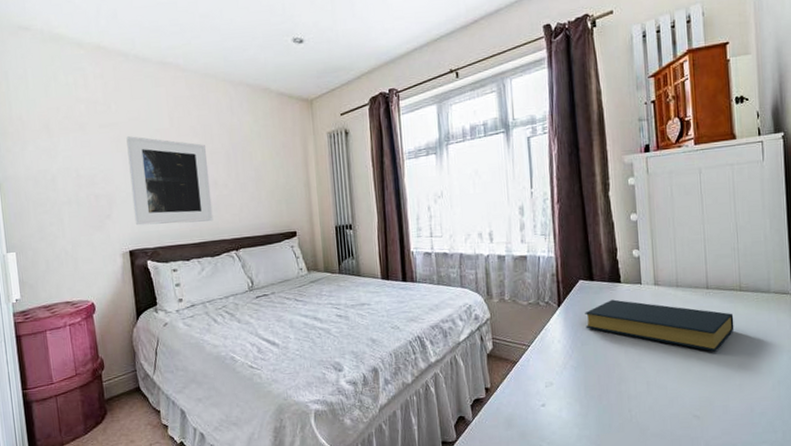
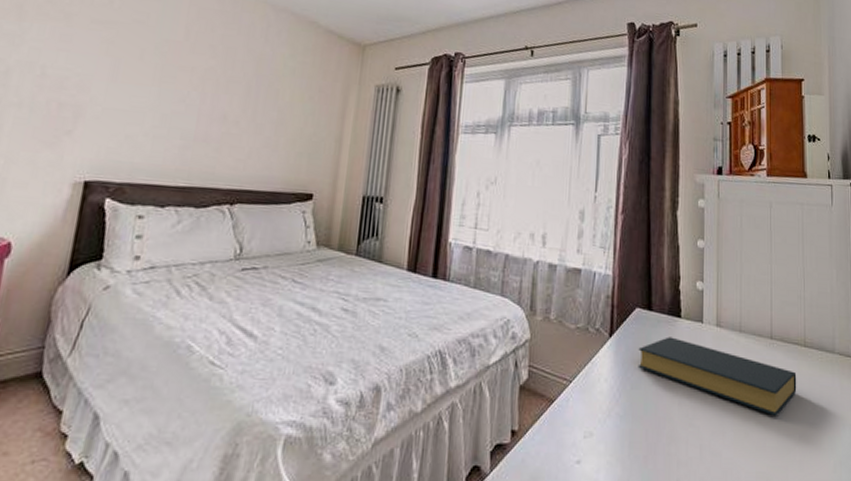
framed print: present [126,136,214,226] -> none [103,40,223,164]

